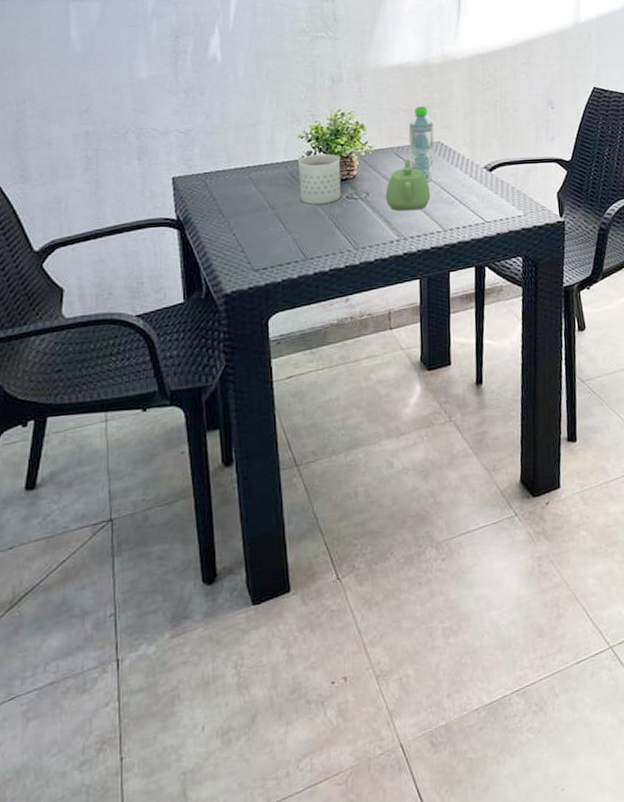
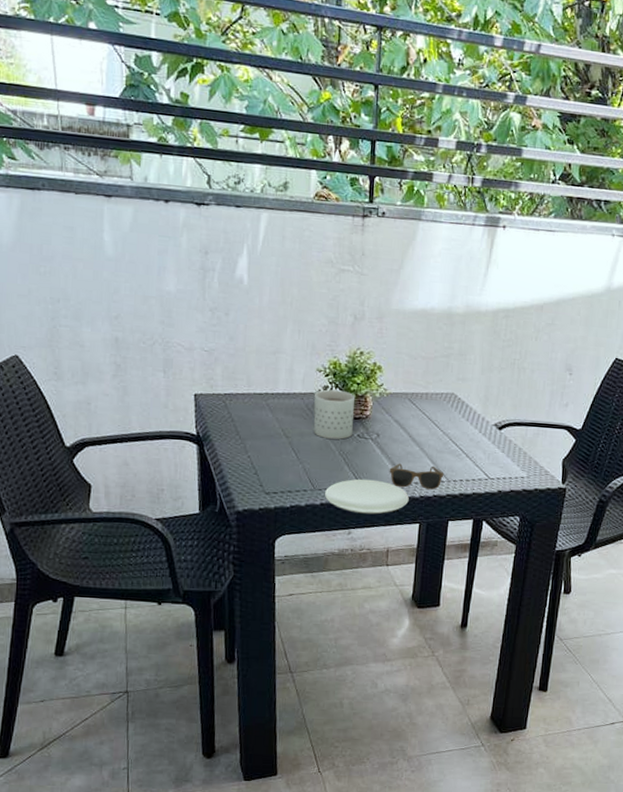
plate: none [318,240,406,278] -> present [325,478,409,515]
sunglasses: none [382,217,440,244] -> present [389,463,444,490]
teapot: present [385,159,431,211] -> none [394,406,439,458]
water bottle: present [408,107,435,183] -> none [422,355,450,432]

